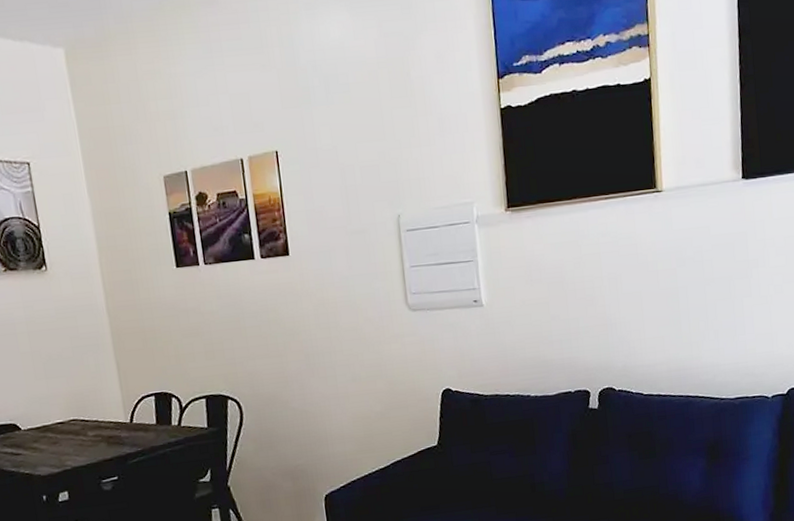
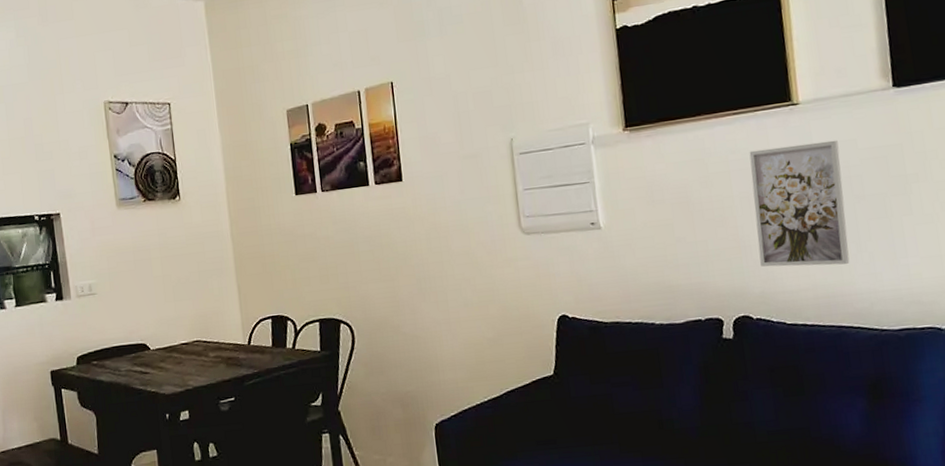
wall art: none [618,226,699,343] -> present [749,140,850,267]

